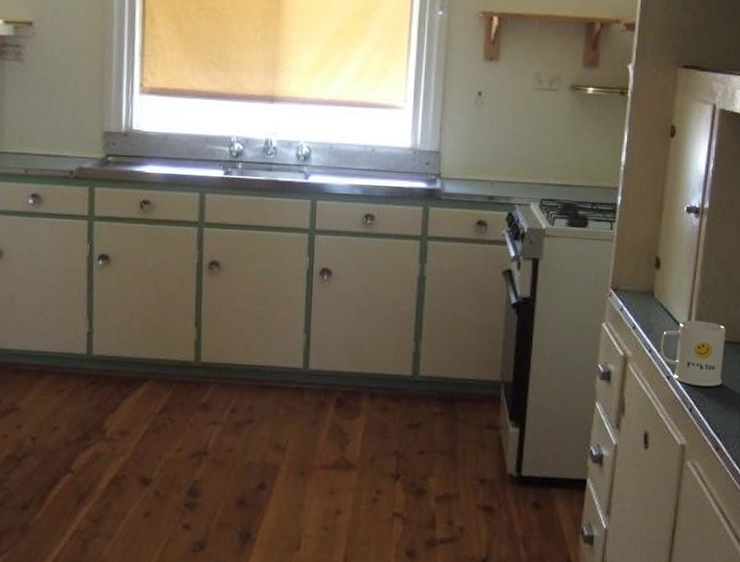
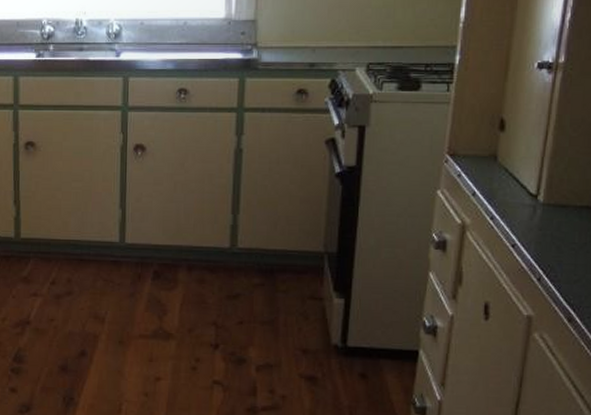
mug: present [660,320,726,387] -> none [504,185,584,255]

